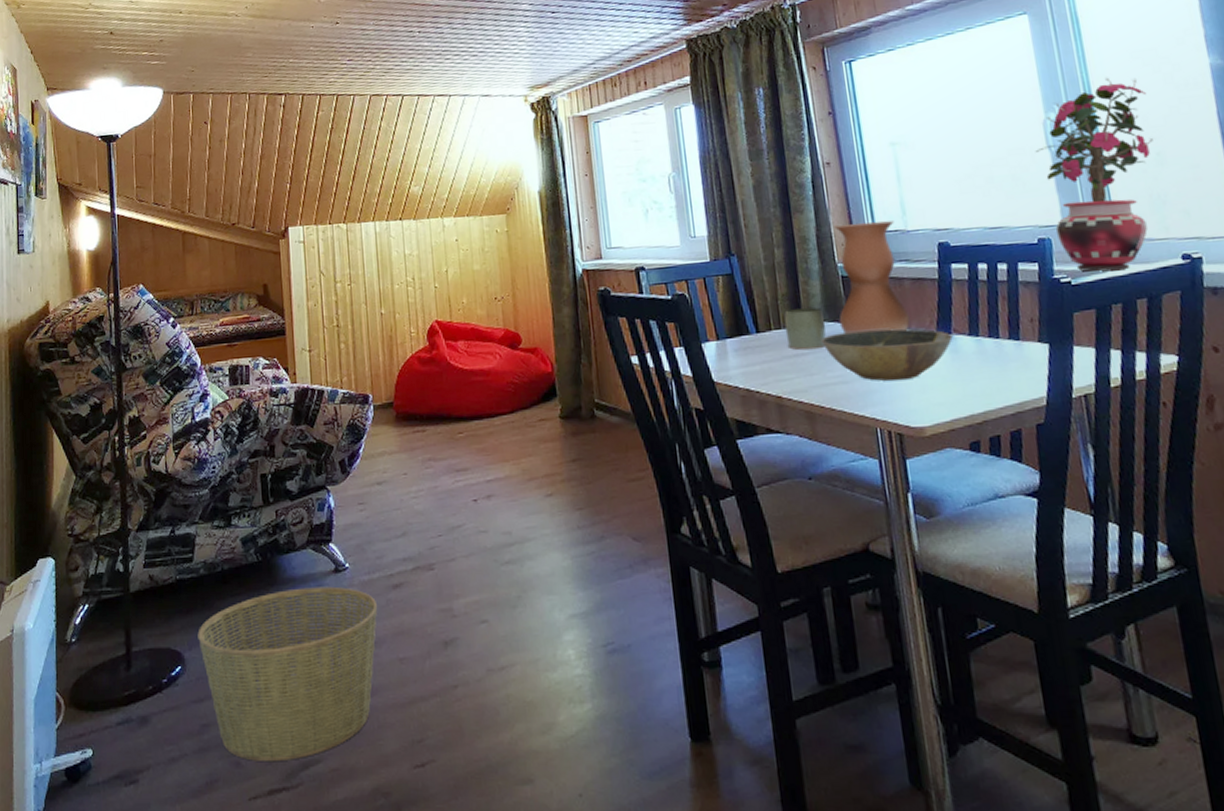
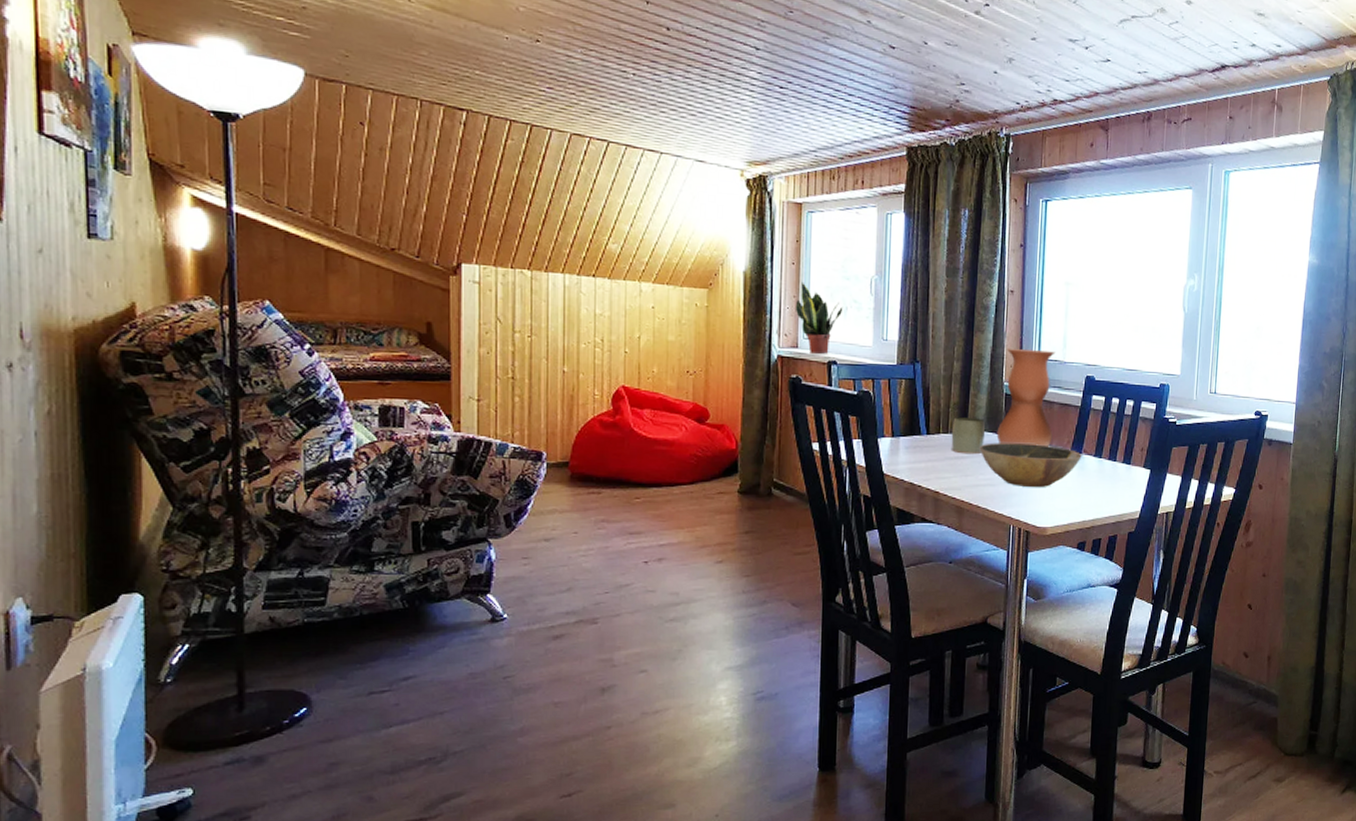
basket: present [197,586,378,762] -> none [328,635,536,797]
potted plant: none [593,191,644,264] -> present [795,281,843,355]
potted flower: present [1035,77,1153,271] -> none [1173,257,1261,418]

